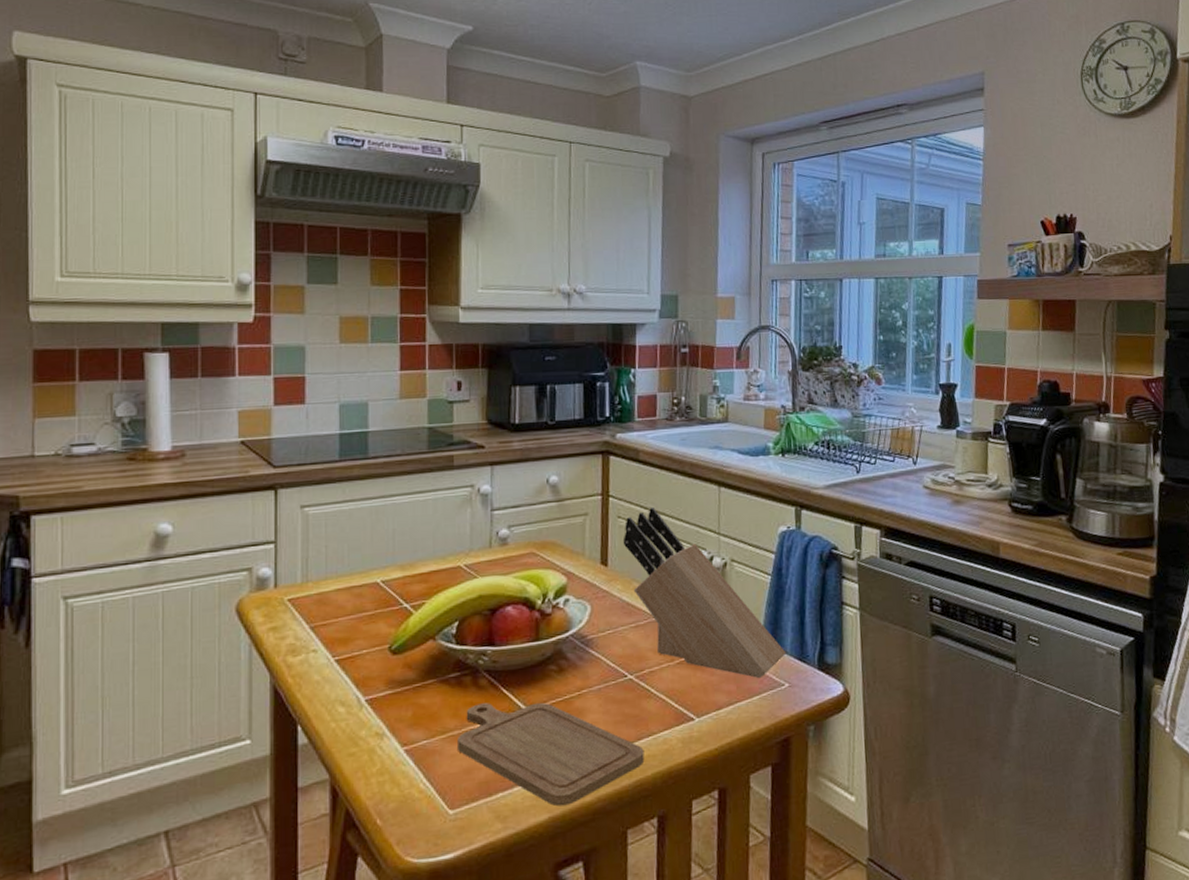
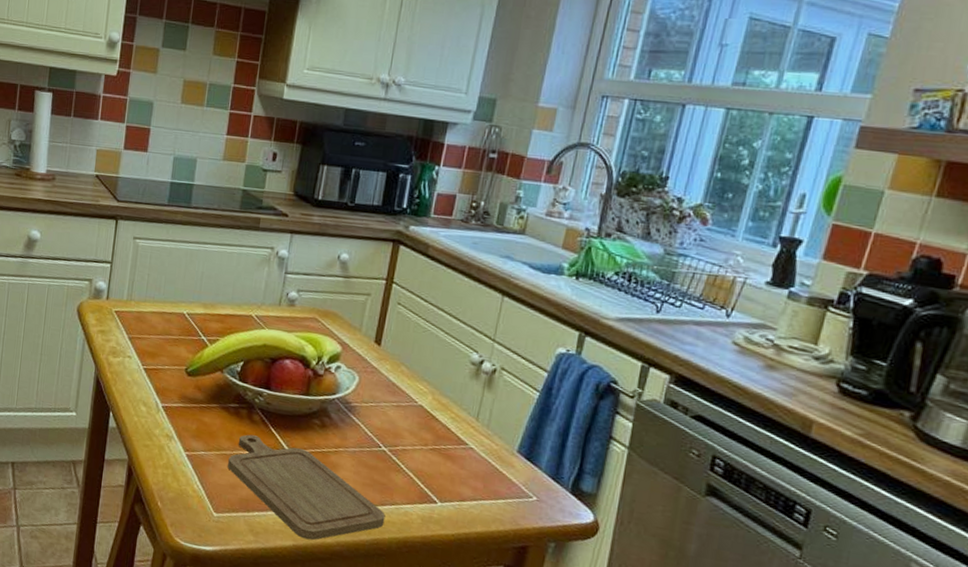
knife block: present [623,506,786,678] -> none [398,301,541,484]

